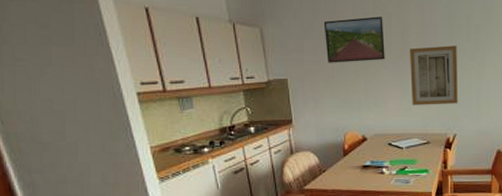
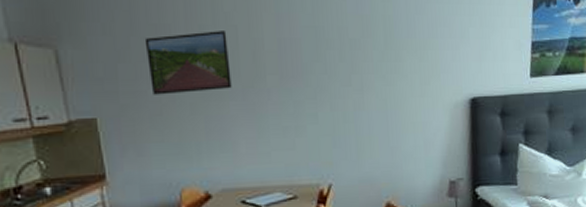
wall art: present [410,45,458,105] -> none [265,67,332,148]

